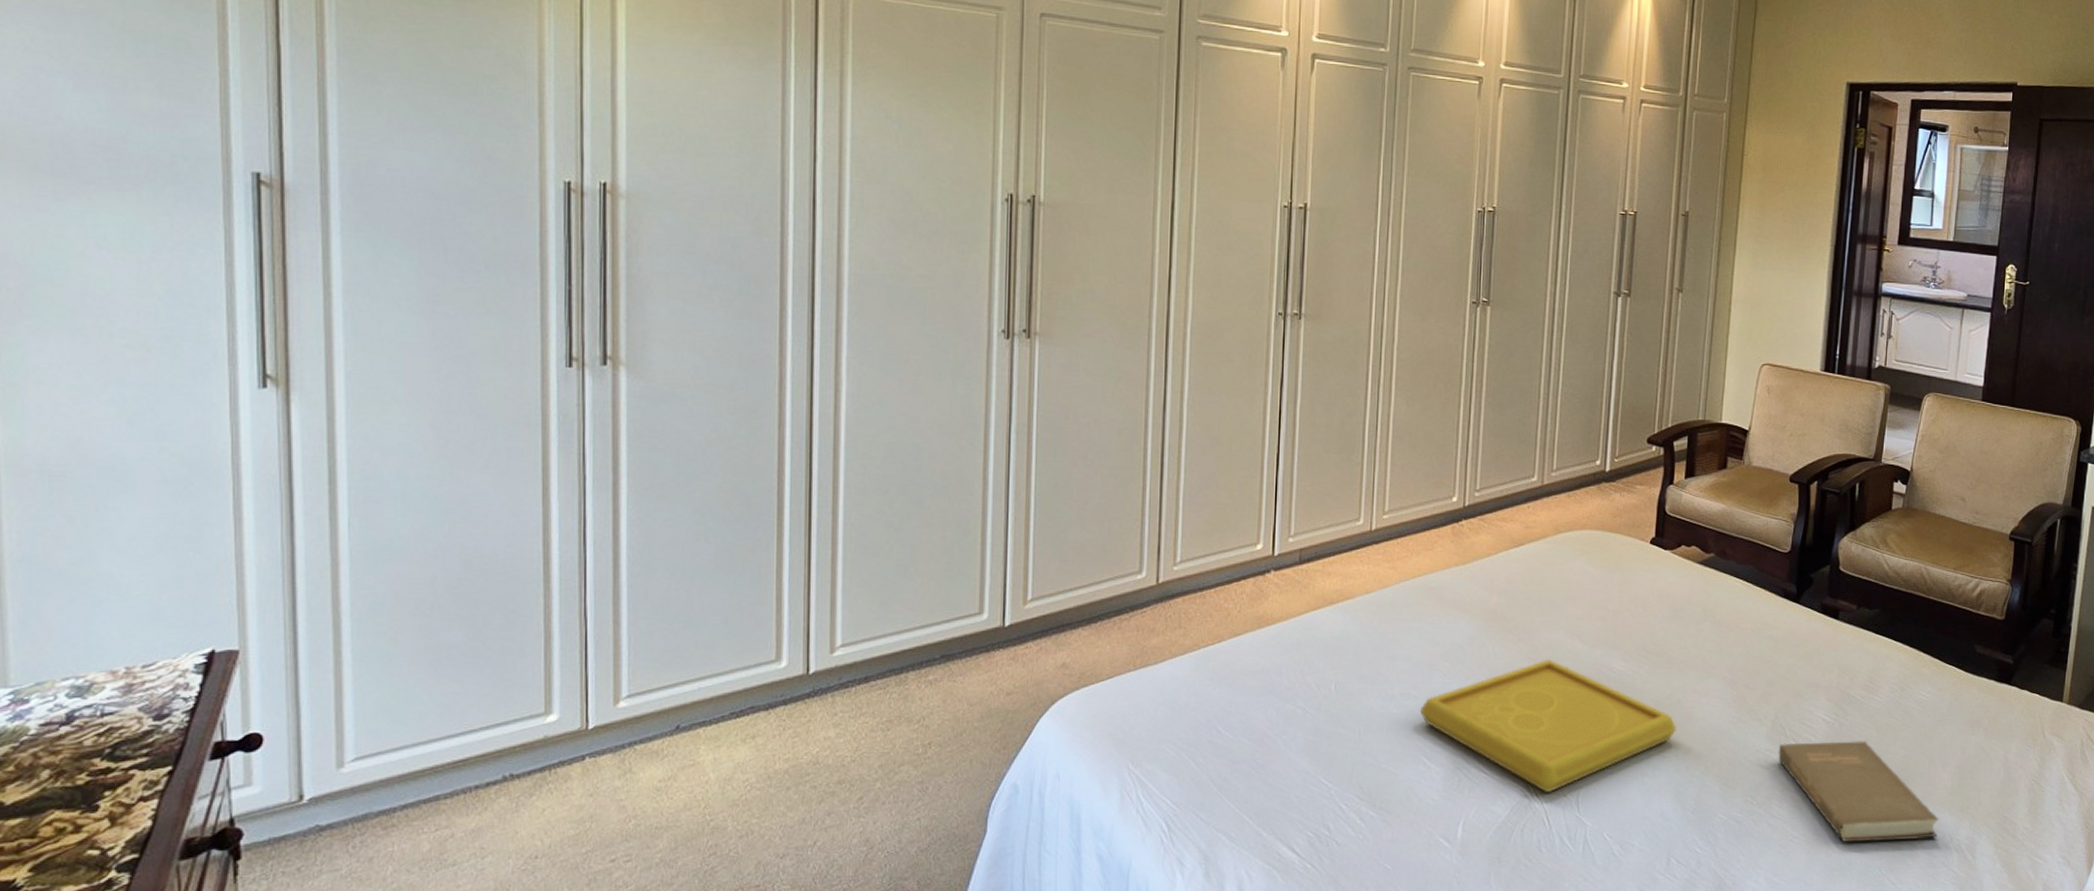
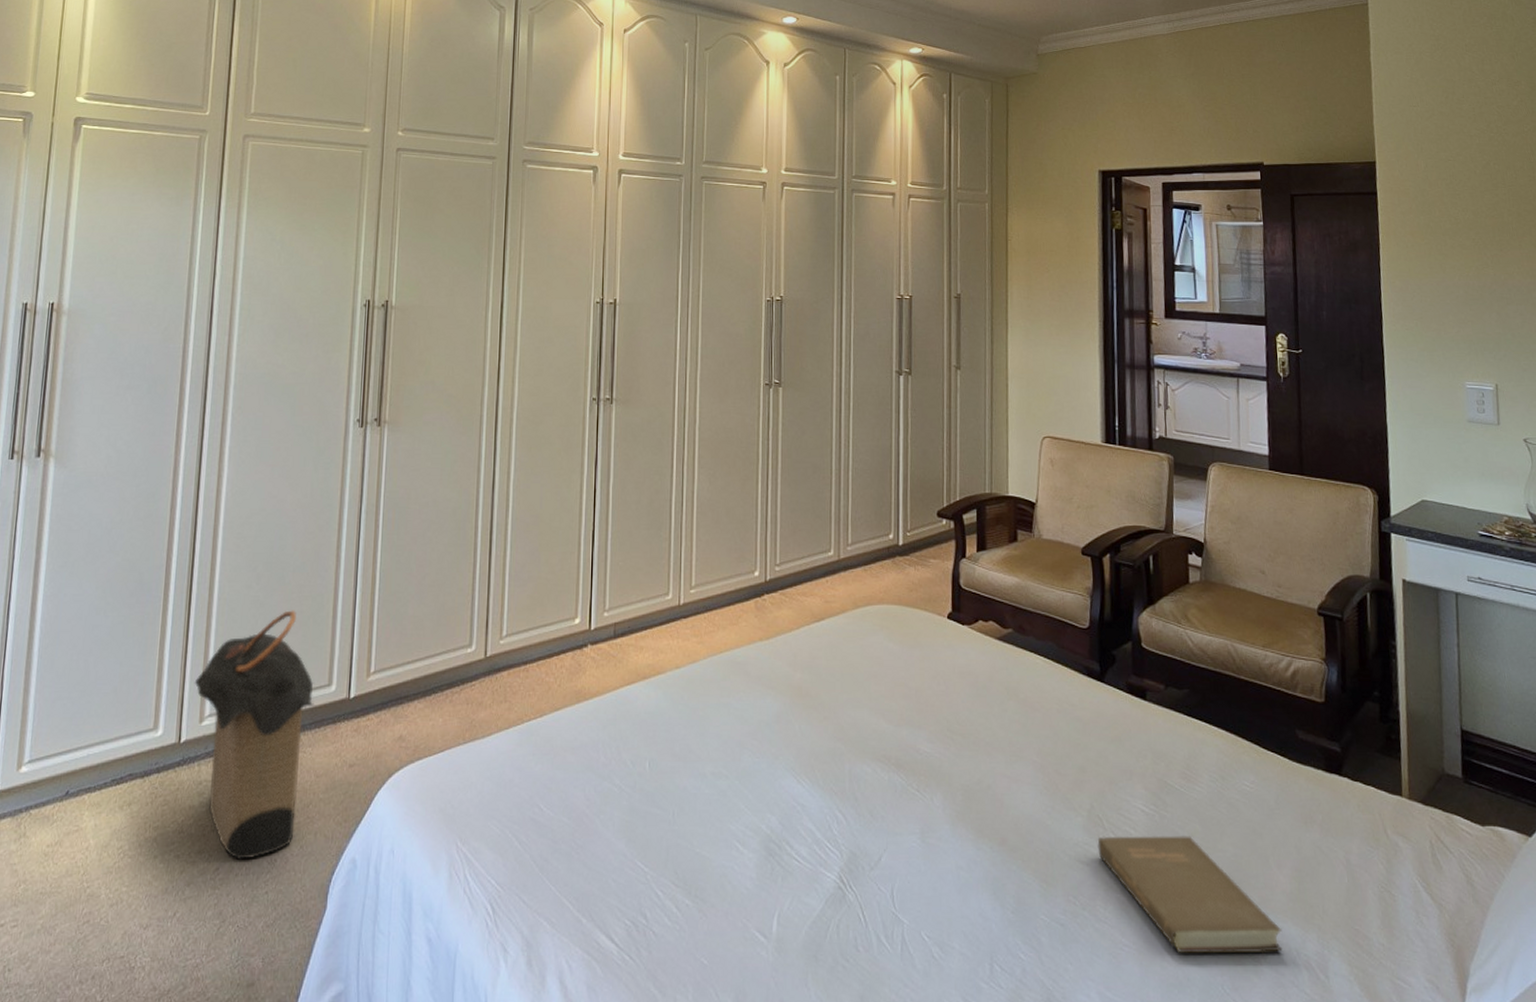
laundry hamper: none [821,536,964,789] -> present [194,610,314,860]
serving tray: present [1420,658,1676,793] -> none [732,738,989,885]

